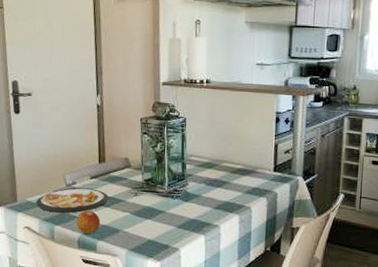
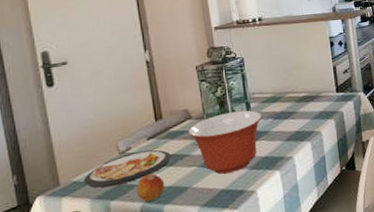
mixing bowl: none [126,169,196,227] -> present [188,110,263,174]

